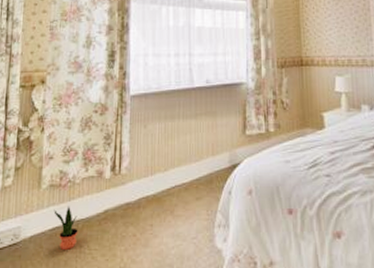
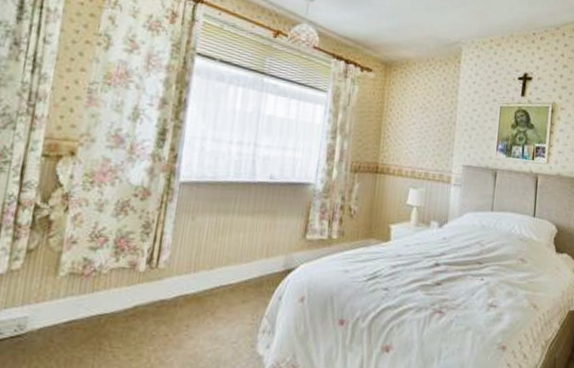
potted plant: present [54,206,78,250] -> none [71,298,101,346]

